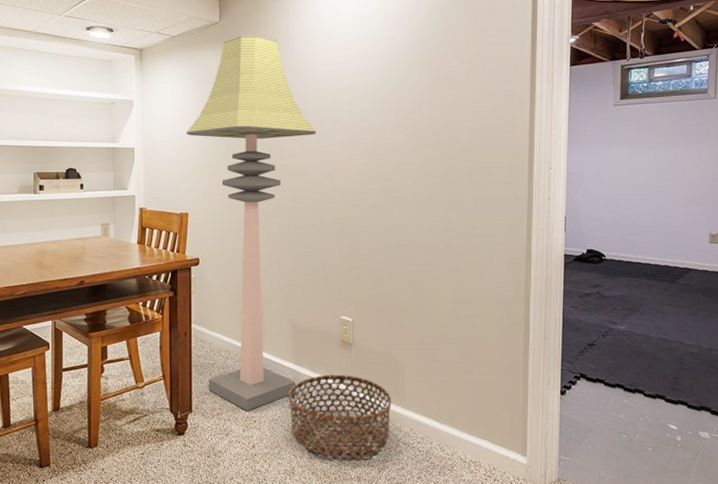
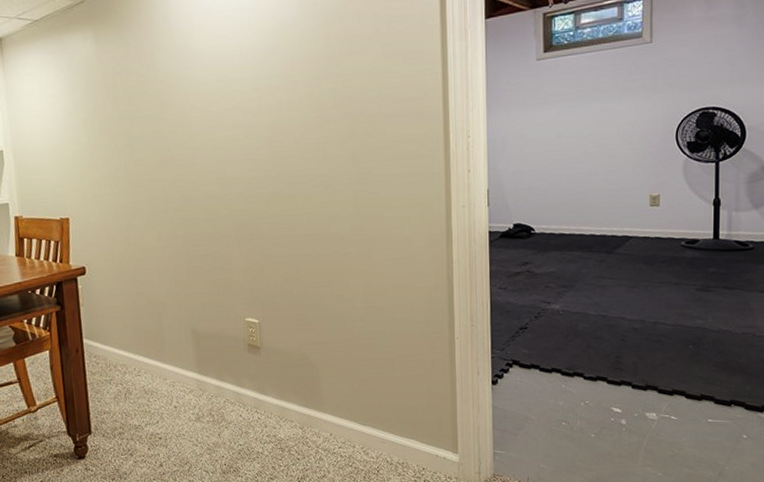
floor lamp: present [187,35,316,411] -> none [59,12,204,428]
basket: present [288,374,392,459] -> none [194,381,308,471]

